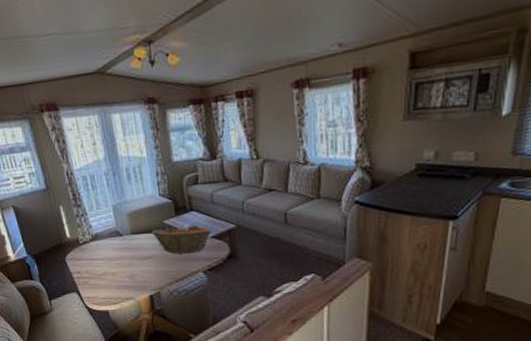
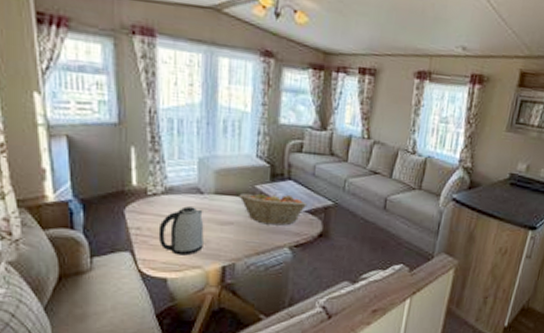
kettle: none [93,248,131,291] -> present [158,206,204,256]

